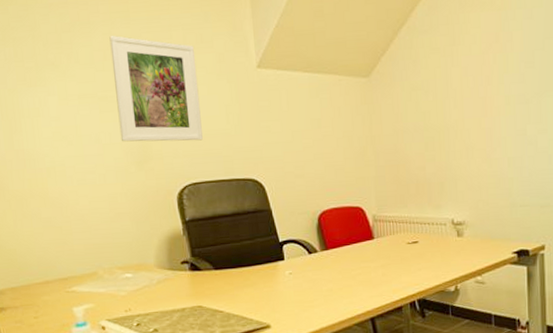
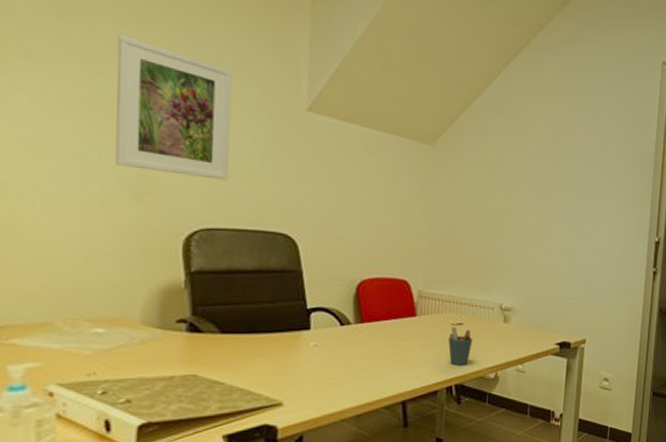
pen holder: none [405,245,430,282] -> present [448,327,473,366]

